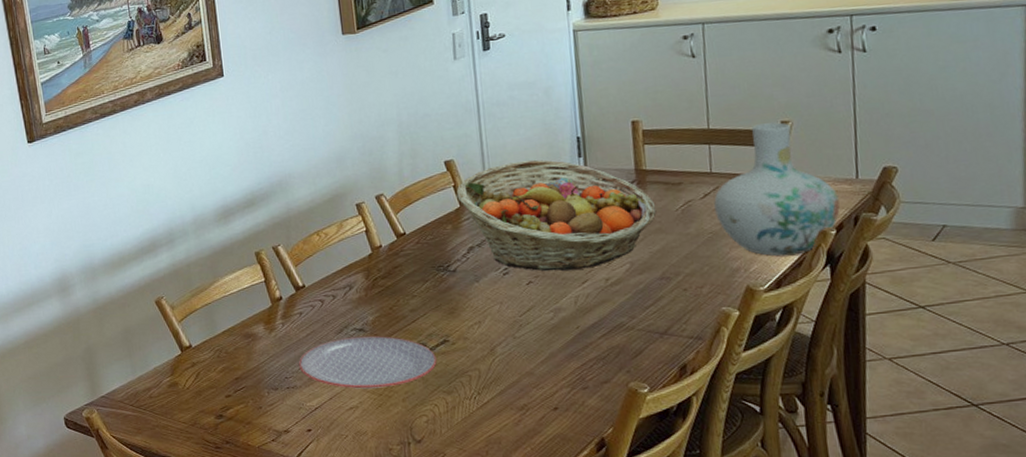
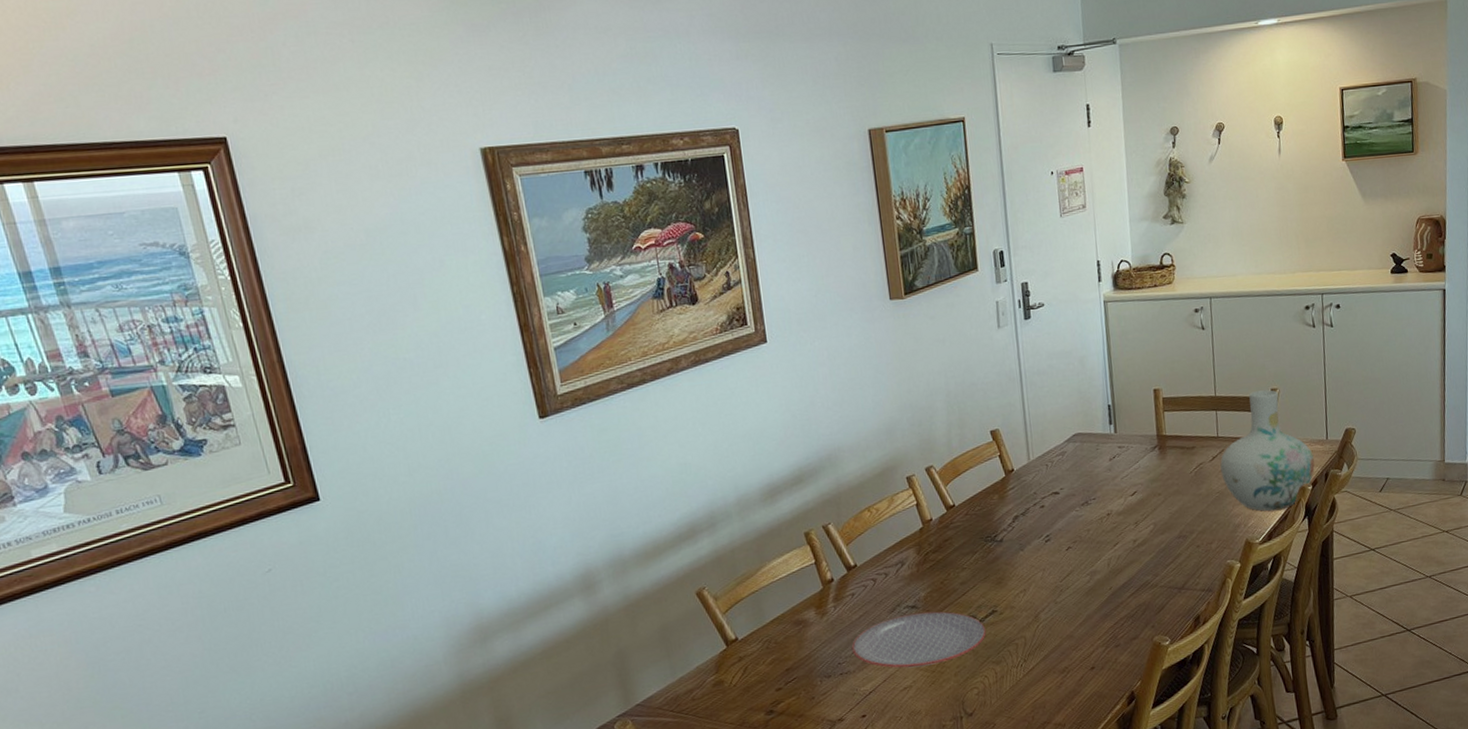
fruit basket: present [456,159,657,272] -> none [1002,427,1175,537]

